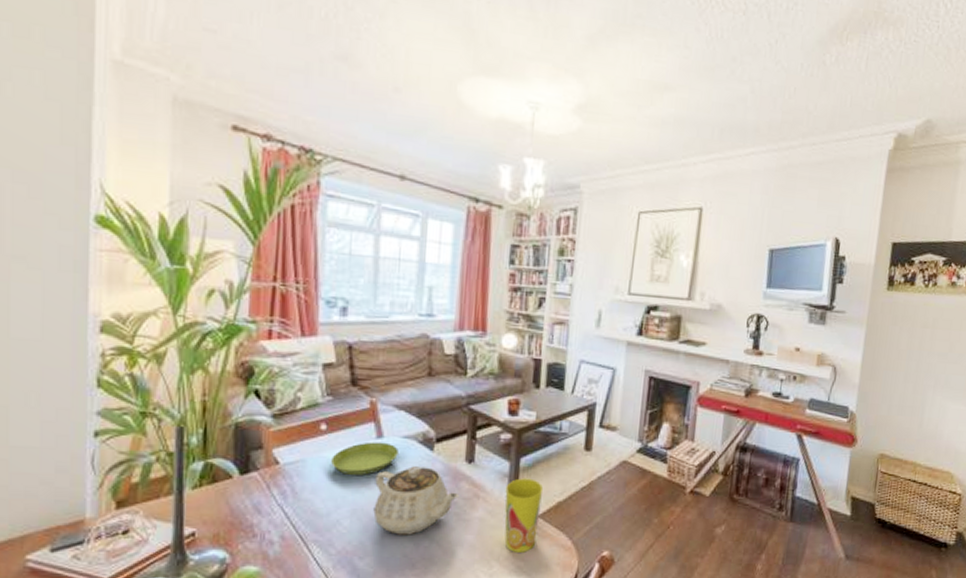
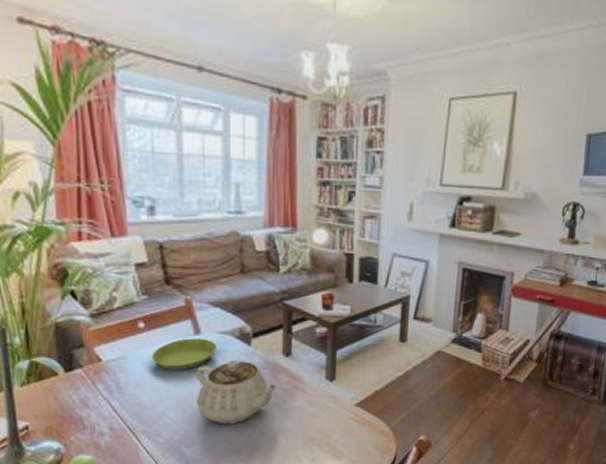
cup: present [504,478,544,552] -> none [323,369,361,438]

